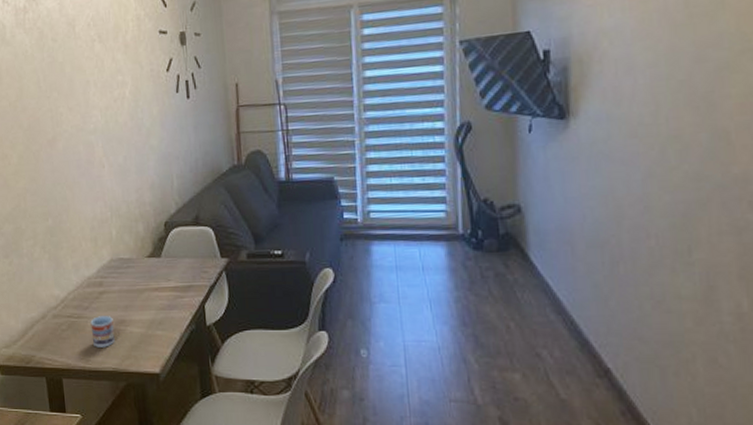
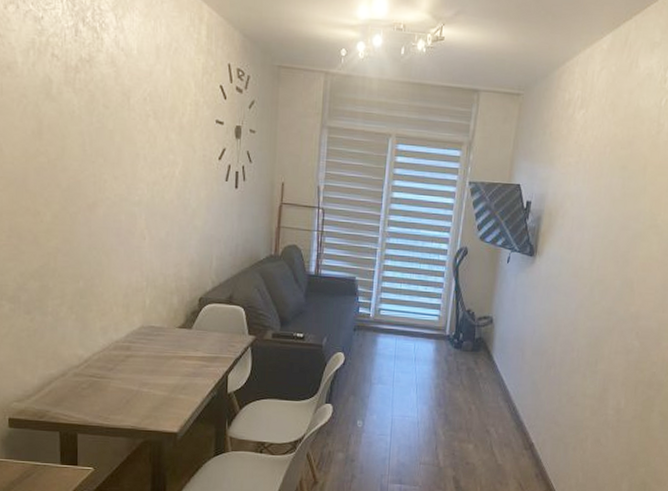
cup: present [90,316,115,347] -> none [113,378,137,407]

